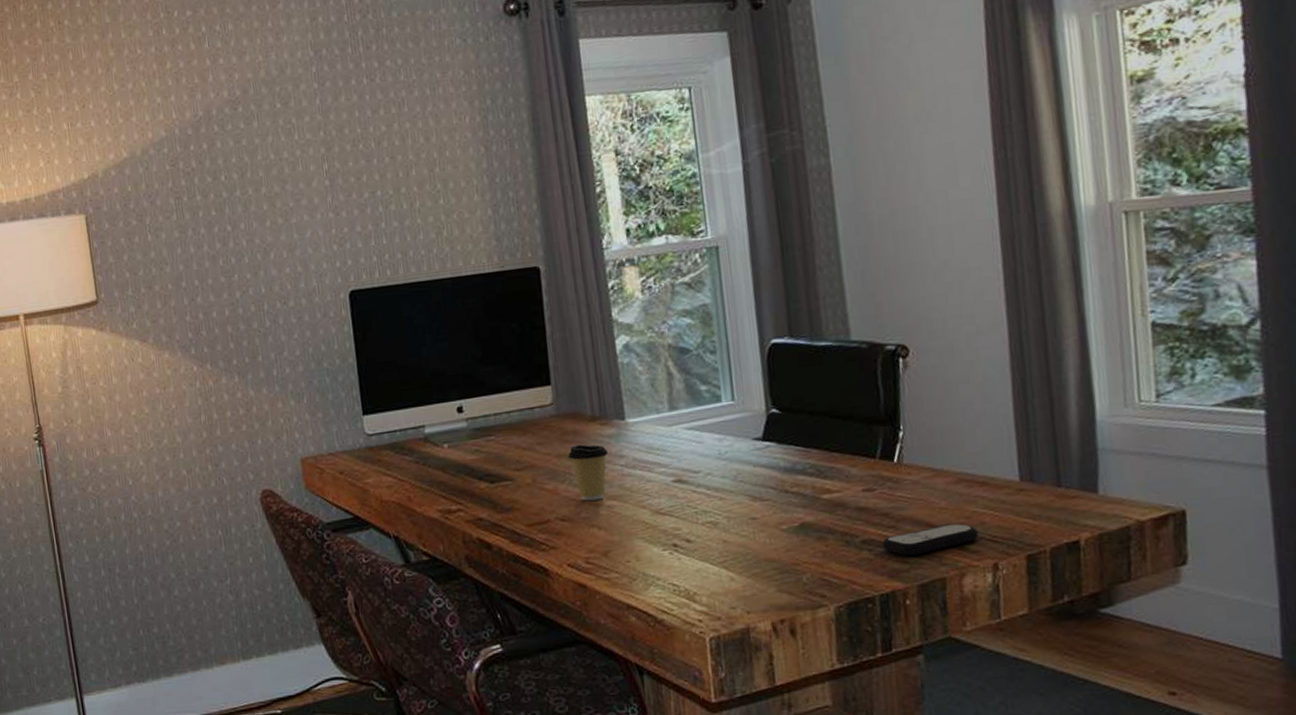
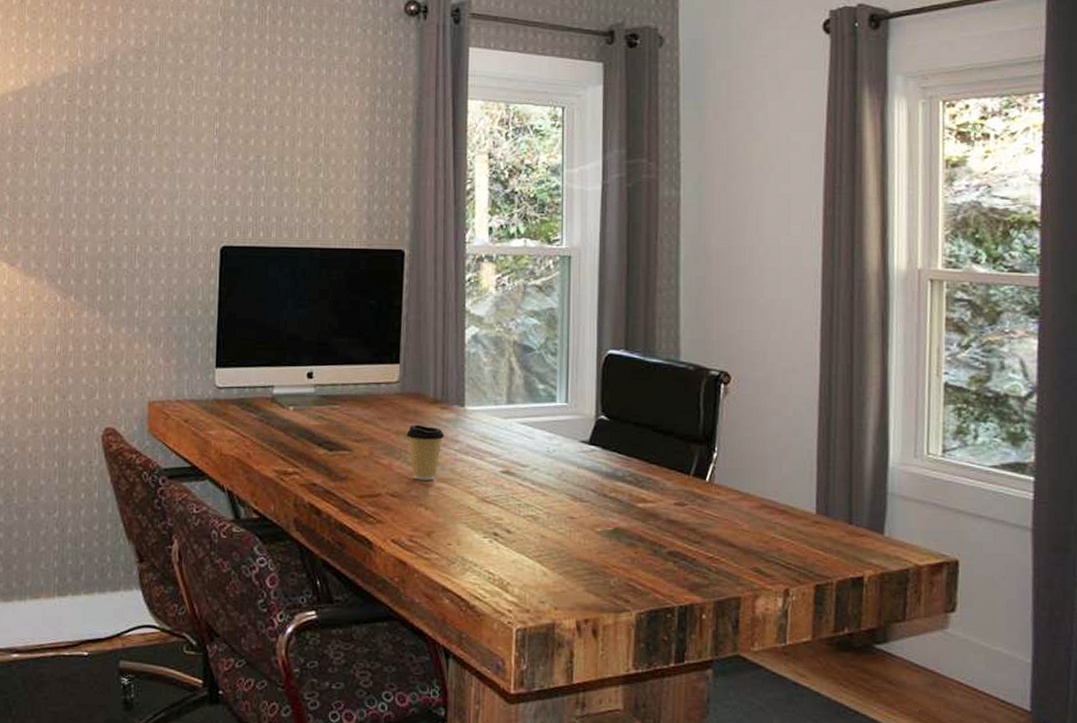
remote control: present [881,523,979,556] -> none [686,546,775,573]

